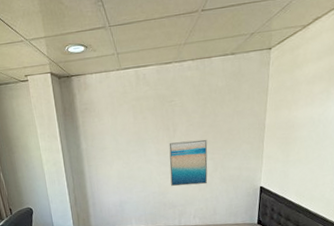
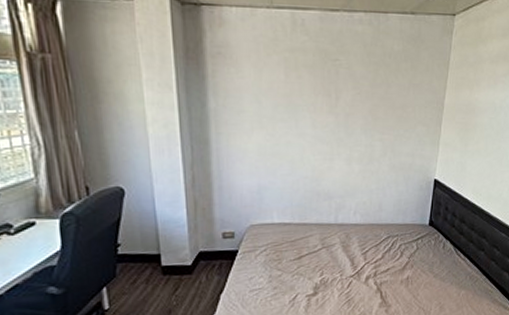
wall art: present [169,139,208,187] -> none [328,114,377,172]

